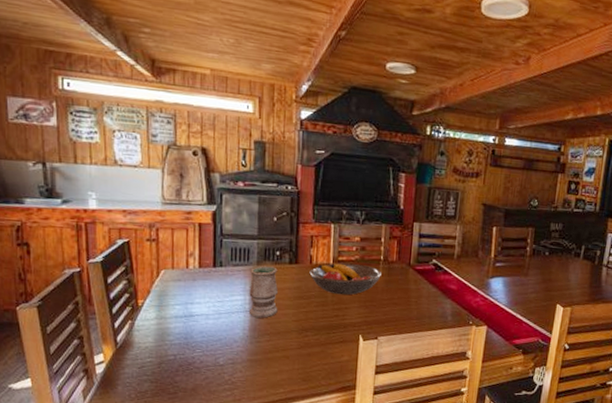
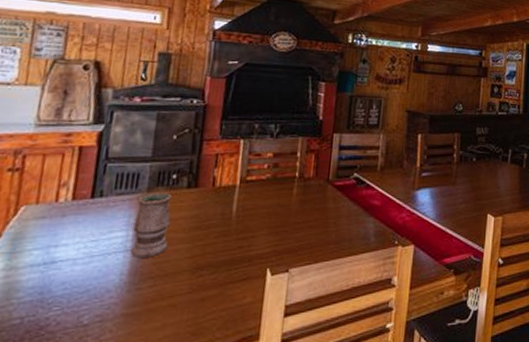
fruit bowl: present [309,263,381,295] -> none [210,183,296,221]

